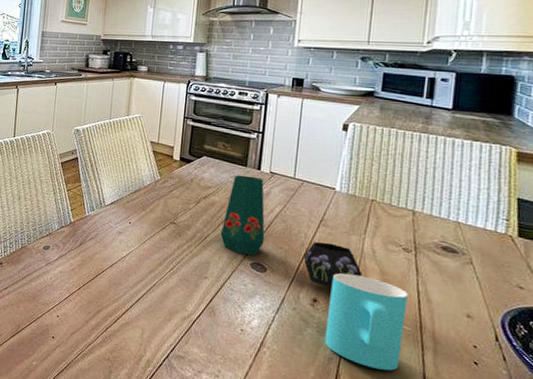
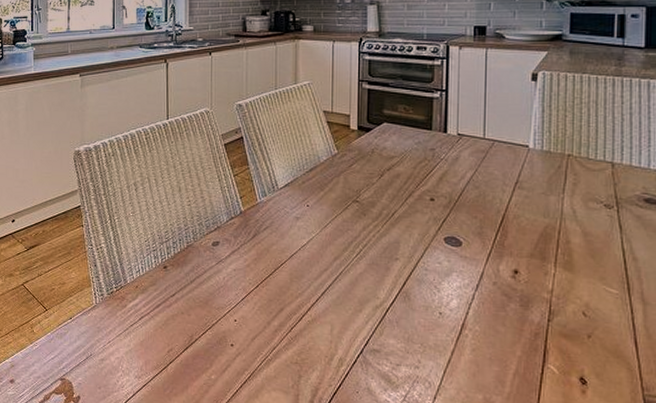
vase: present [220,175,362,289] -> none [409,140,564,257]
cup: present [324,273,408,371] -> none [529,238,613,340]

